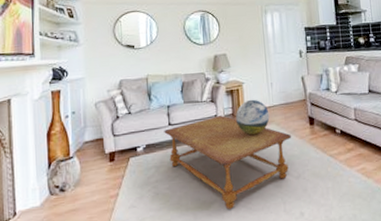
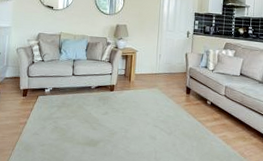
coffee table: present [164,116,292,210] -> none [68,74,170,149]
decorative sphere: present [236,99,270,135] -> none [127,65,155,95]

